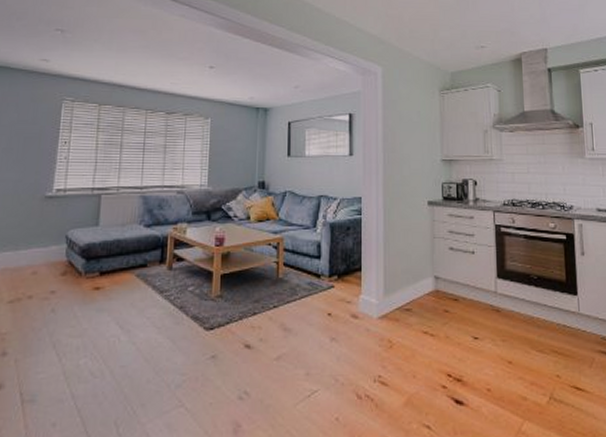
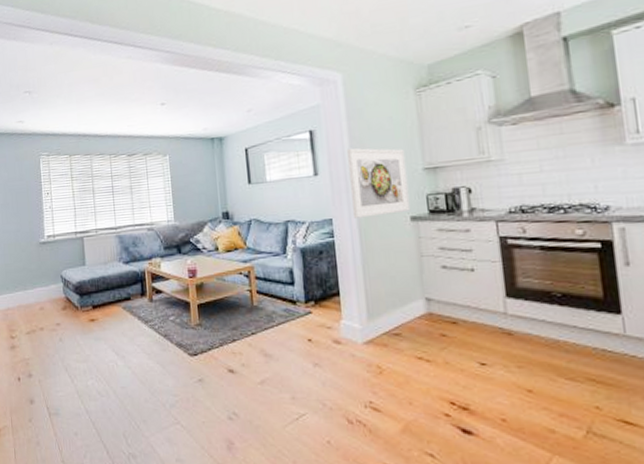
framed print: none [379,134,428,199] -> present [347,148,411,218]

